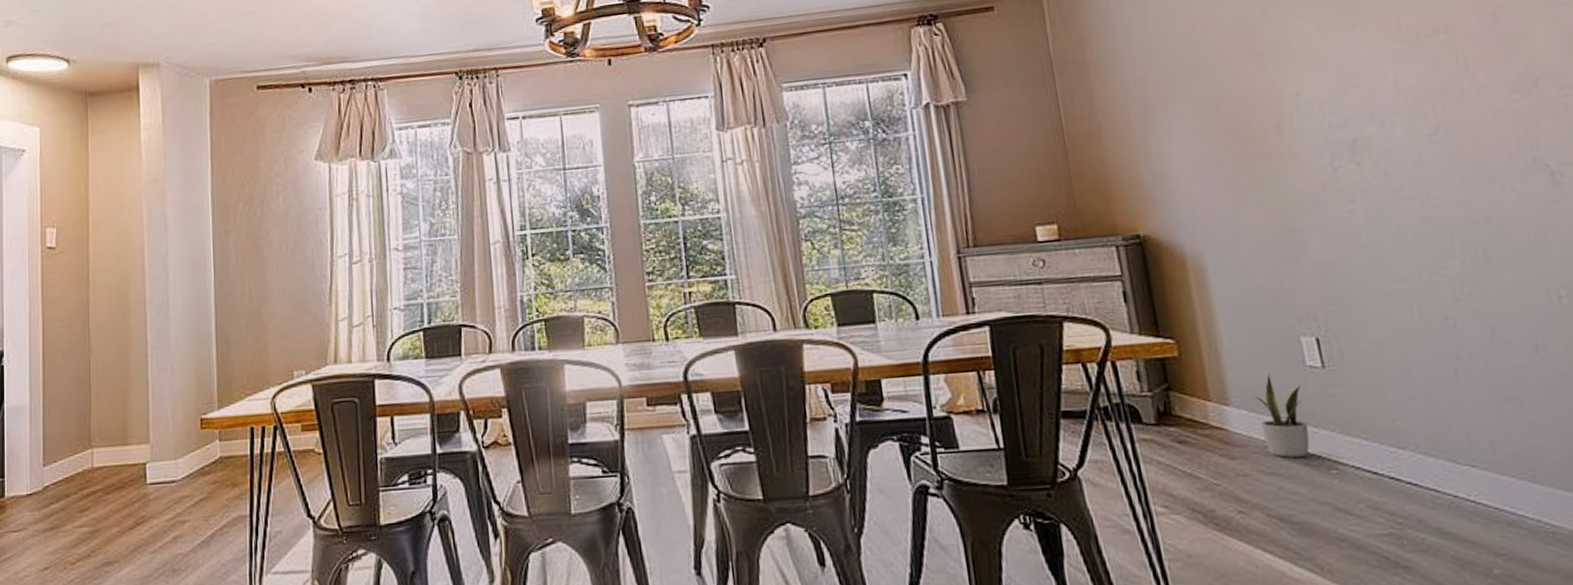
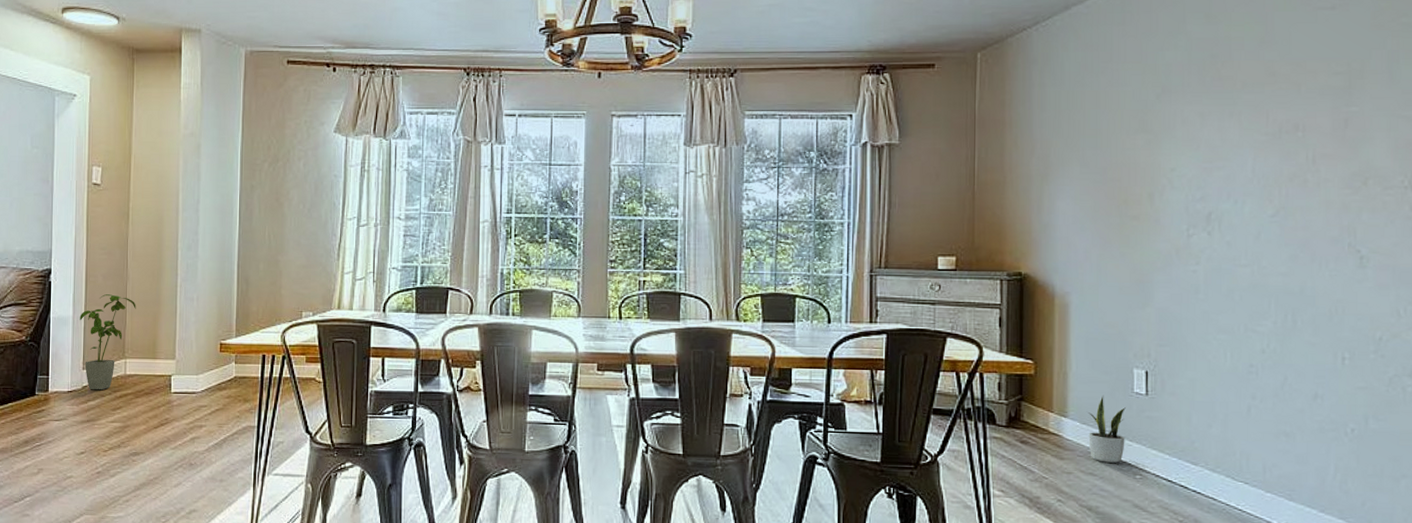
house plant: none [38,373,102,491] -> present [80,294,136,391]

